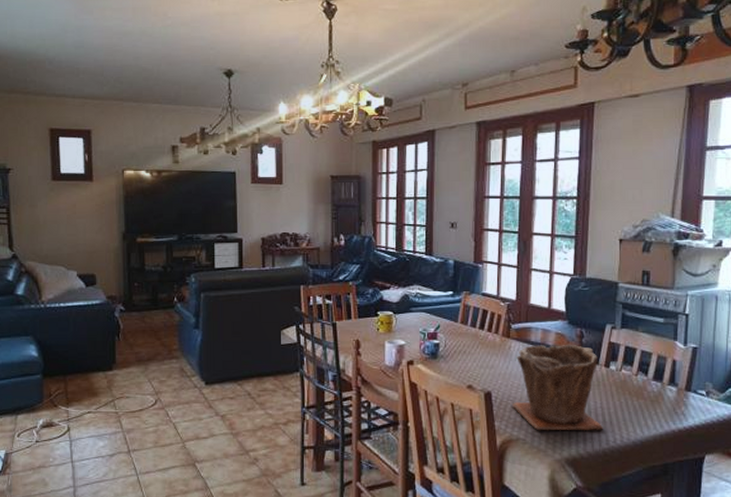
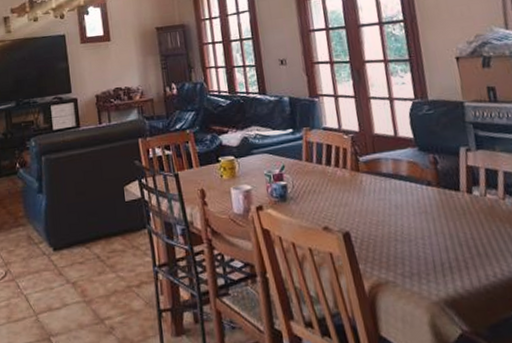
plant pot: present [513,344,604,431] -> none [370,172,480,271]

